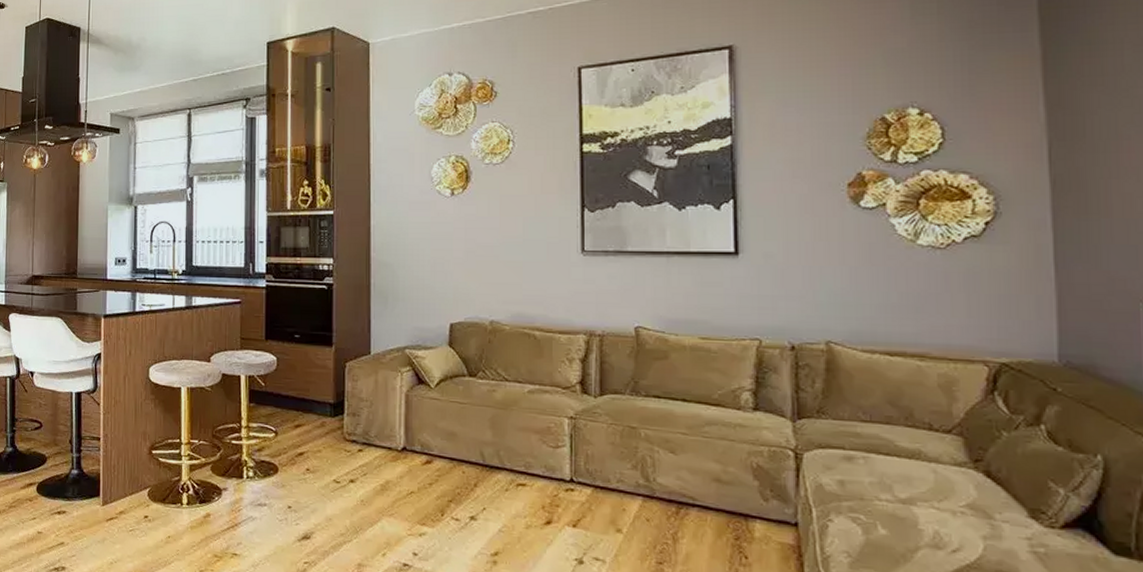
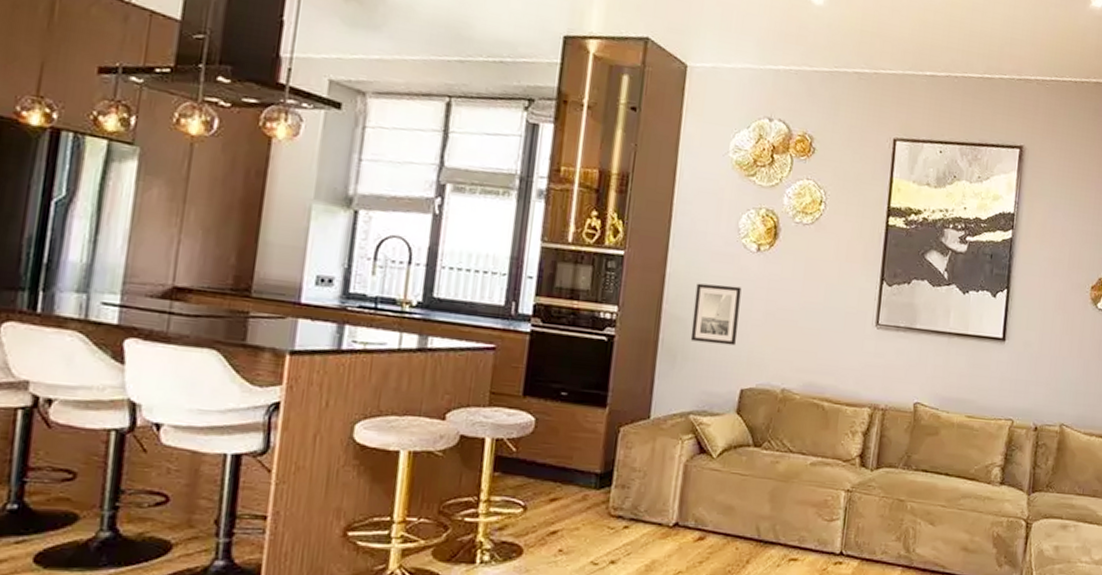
wall art: none [398,230,442,284] -> present [690,283,742,346]

